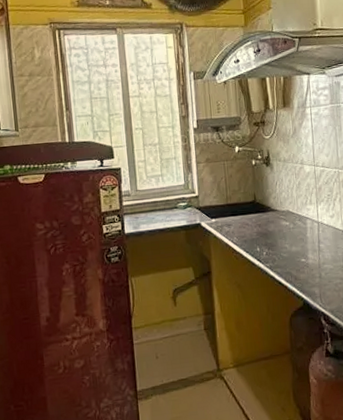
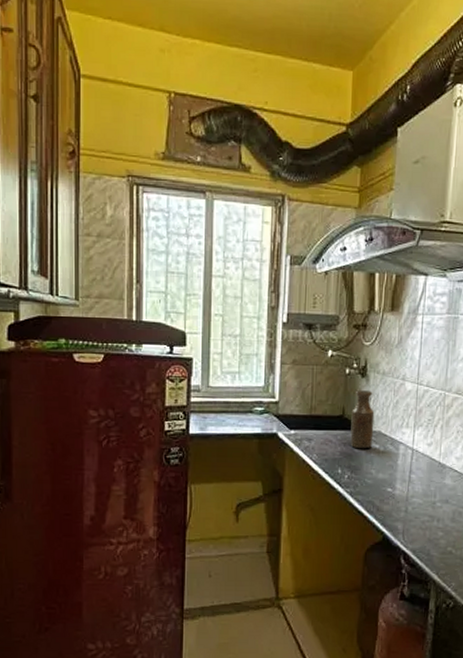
bottle: none [261,177,283,228] -> present [350,390,375,449]

